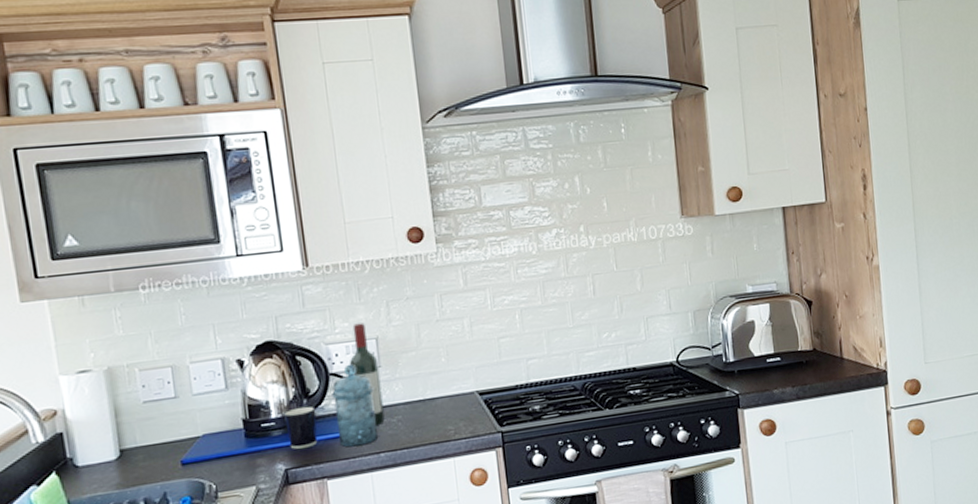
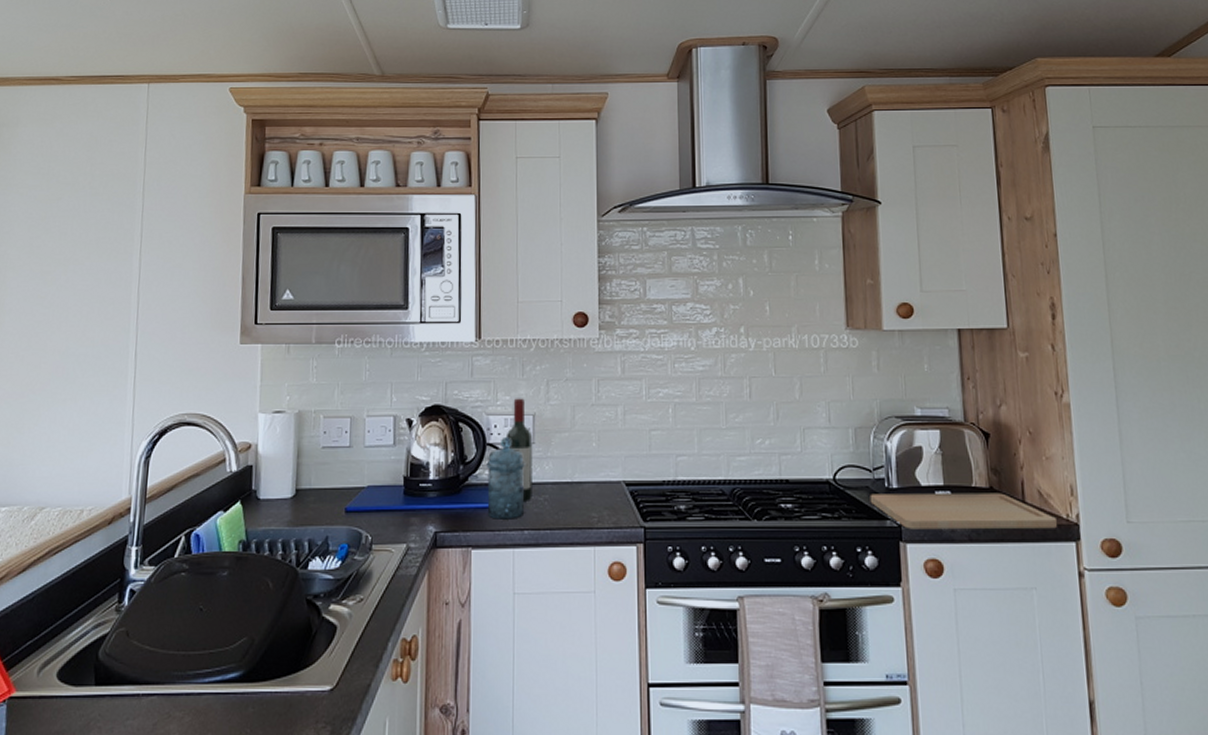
mug: present [284,406,318,450] -> none [441,472,470,515]
cutting board: none [710,353,870,397] -> present [870,492,1058,530]

